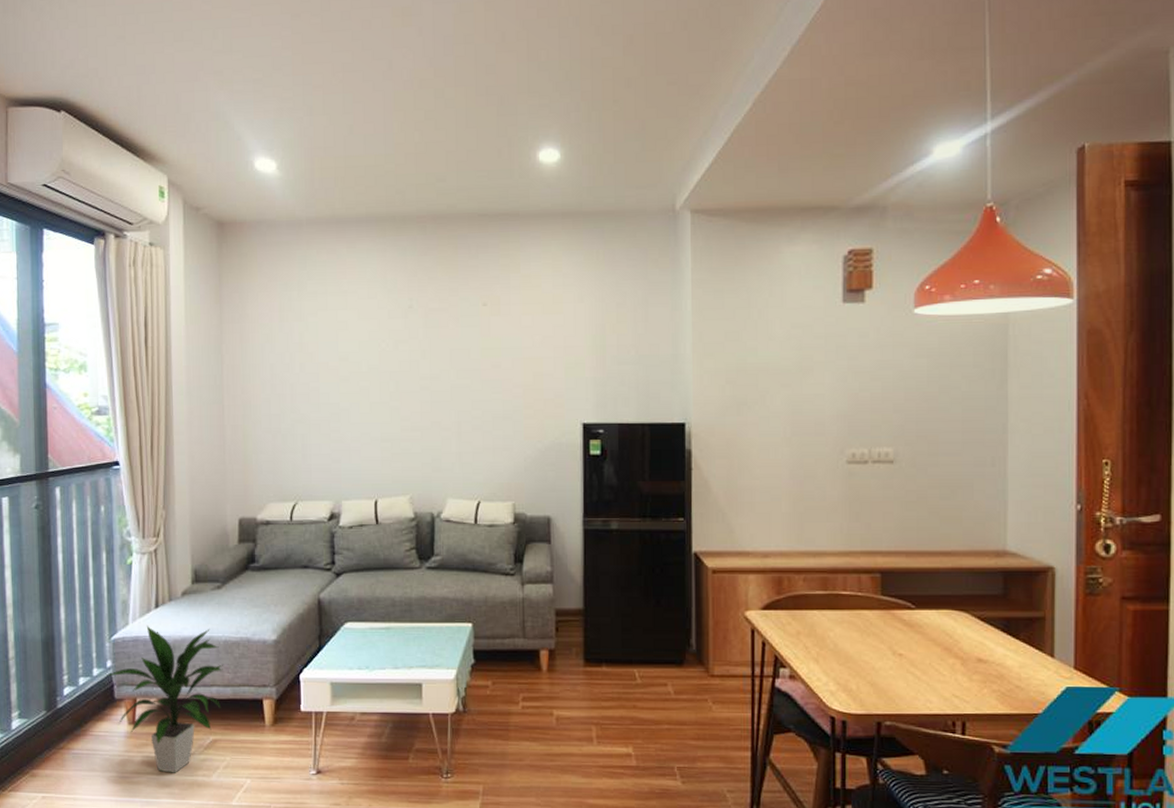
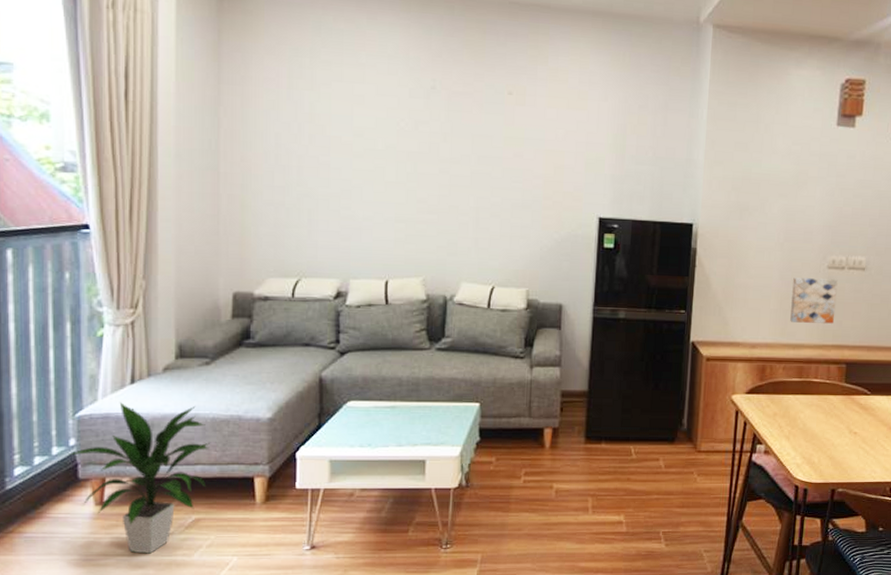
wall art: none [806,475,861,527] -> present [790,277,838,324]

